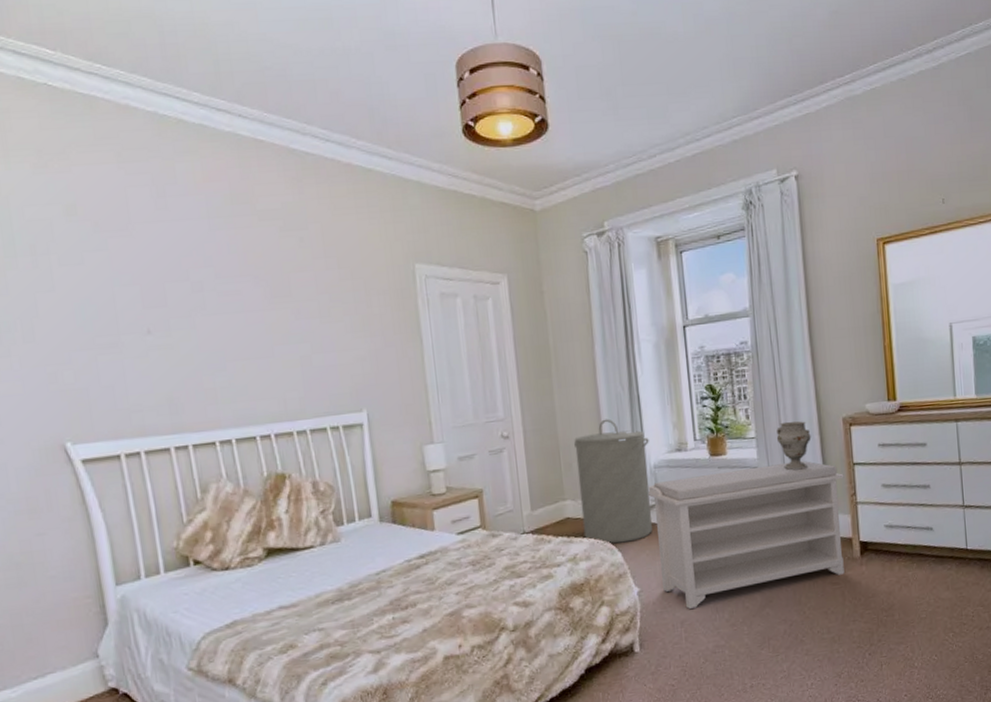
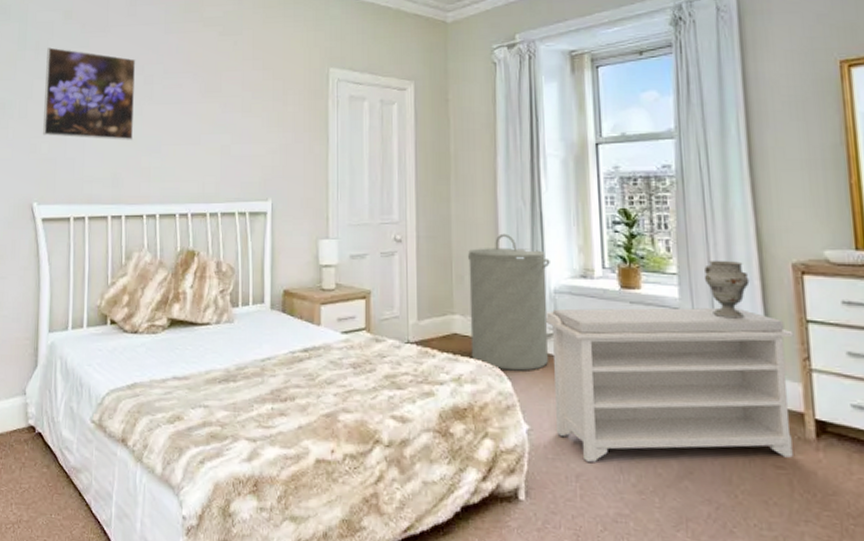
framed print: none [48,252,187,362] -> present [43,47,136,140]

